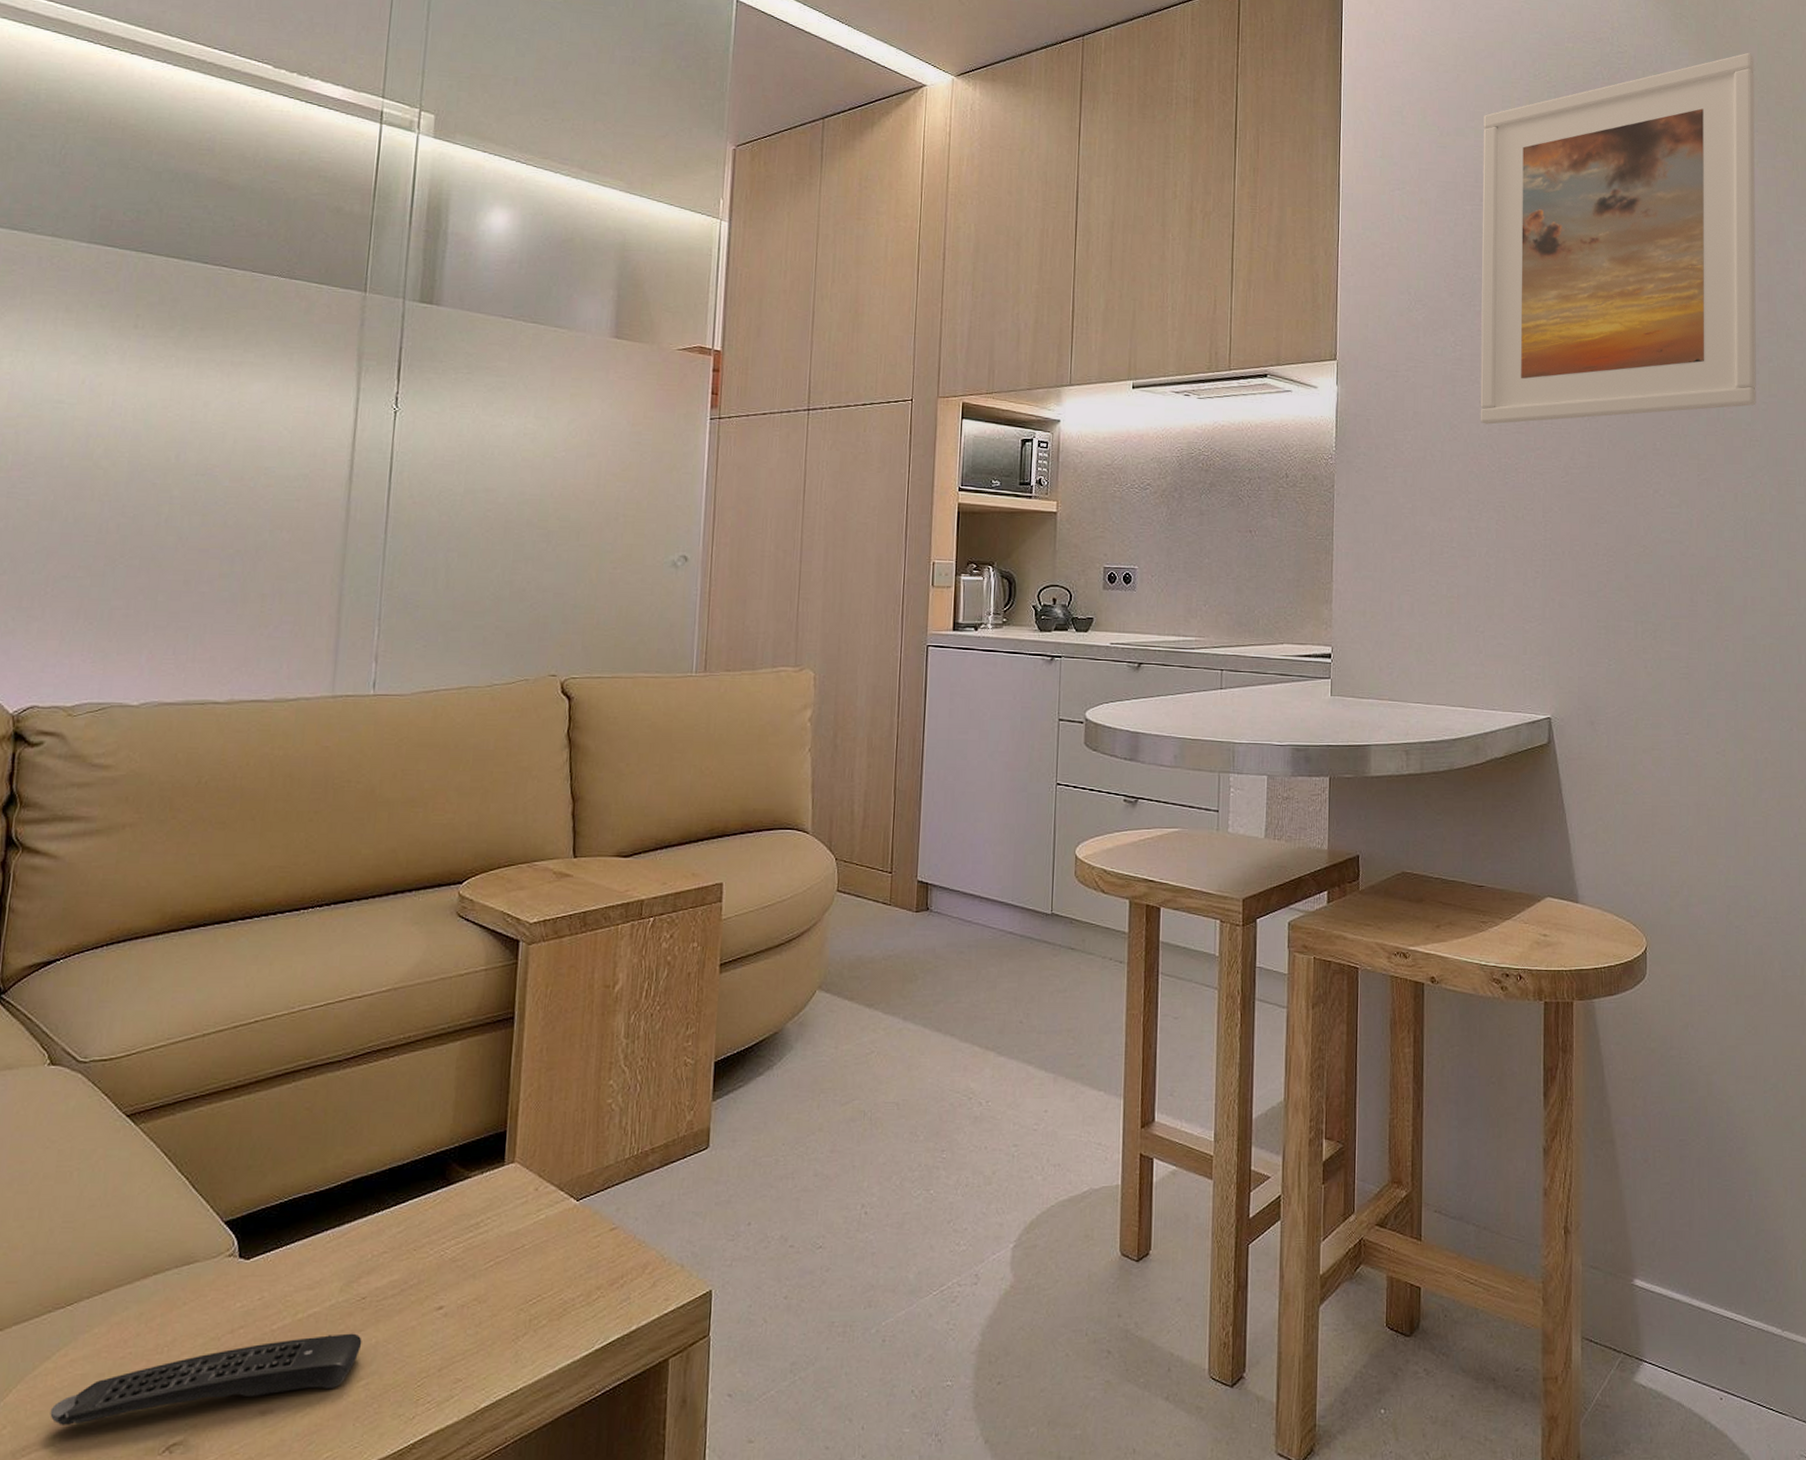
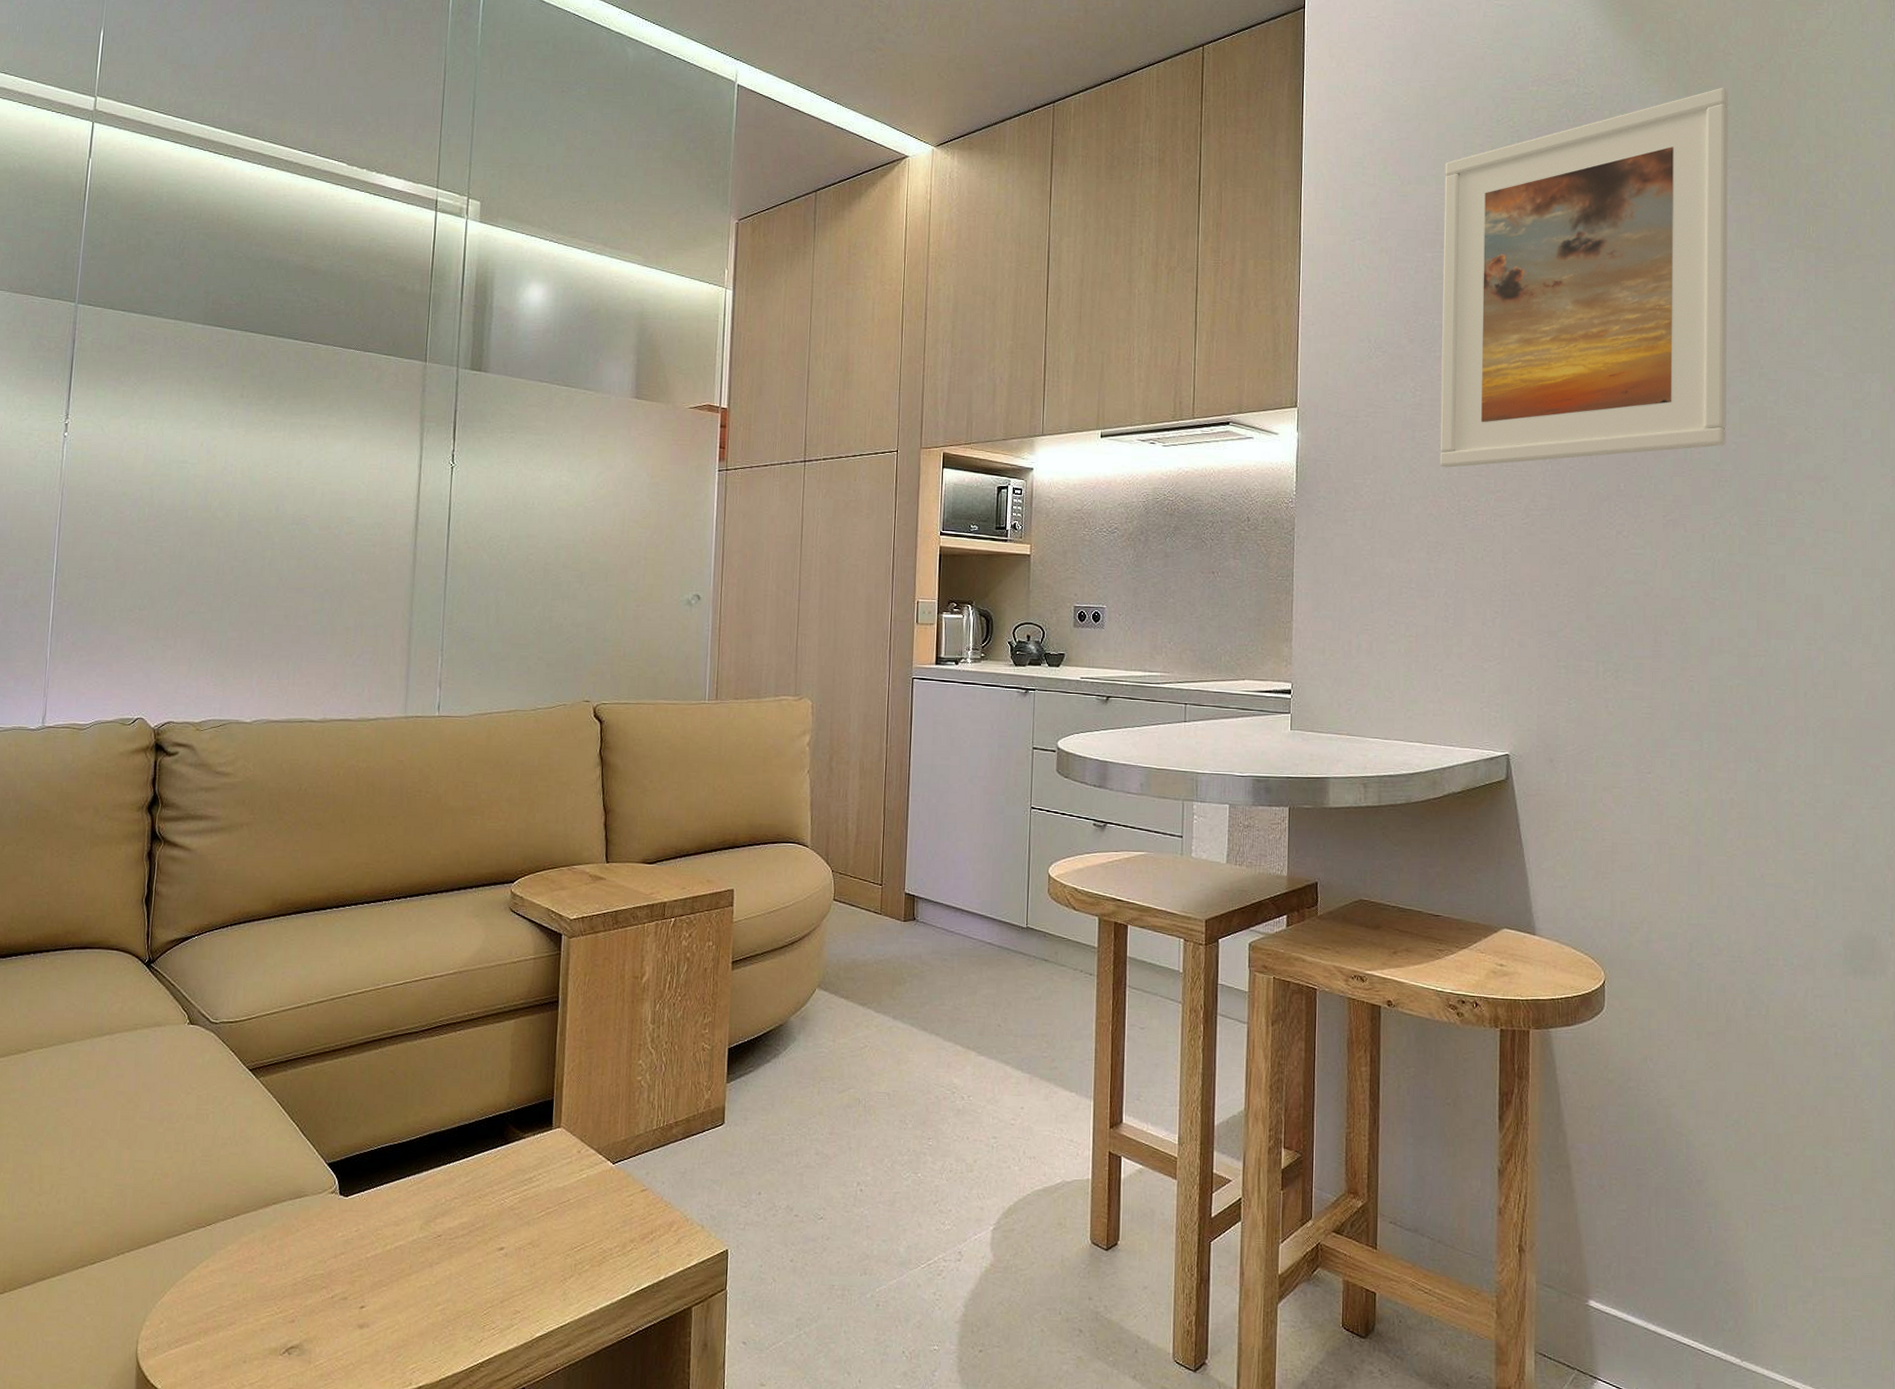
remote control: present [50,1333,362,1425] -> none [196,1265,439,1325]

